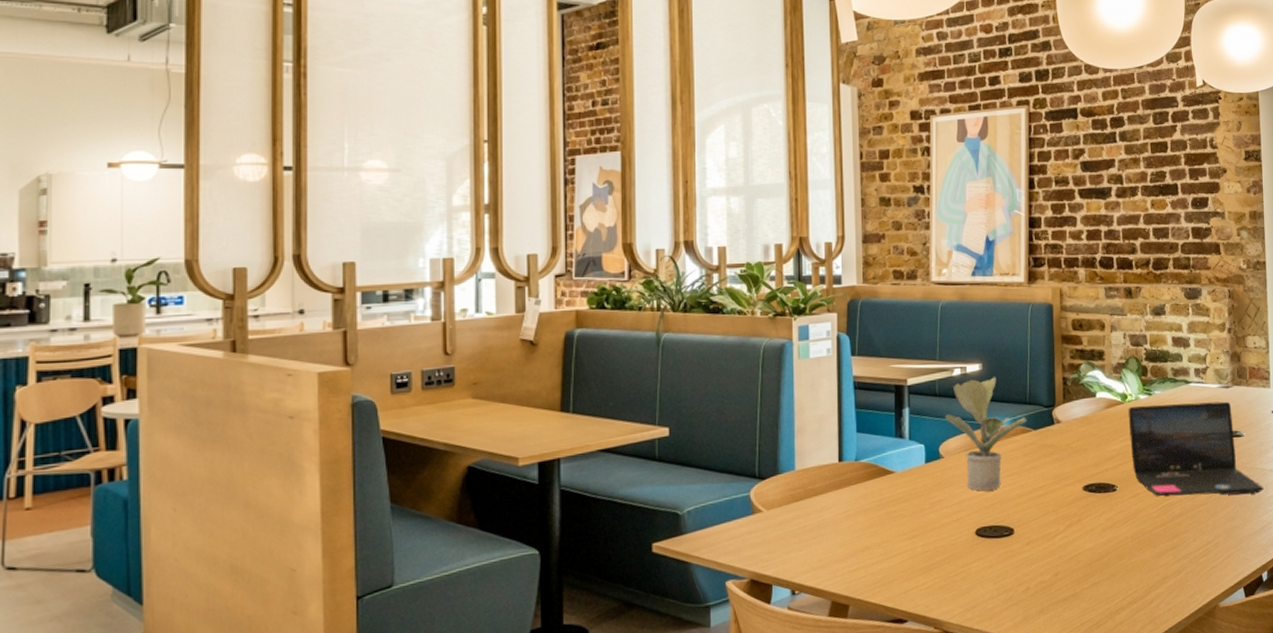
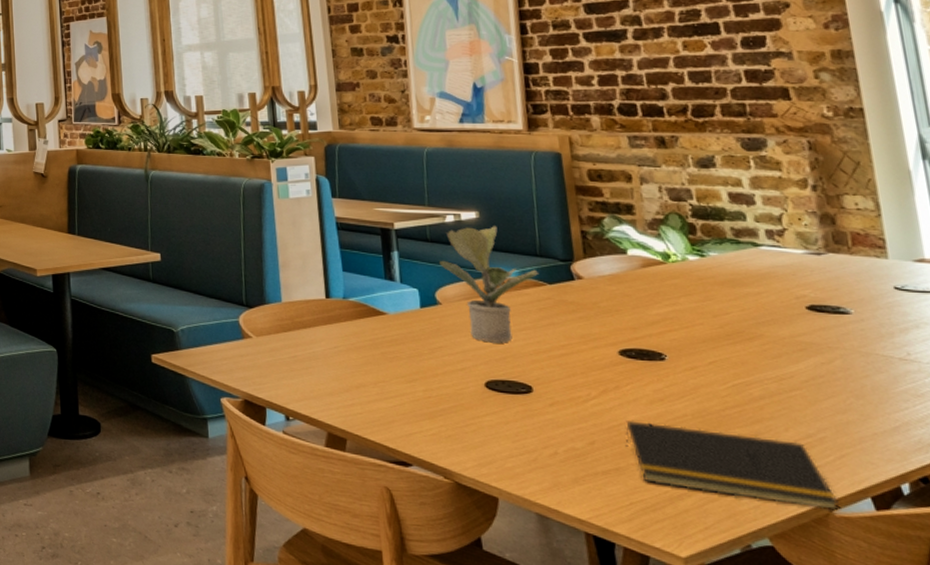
notepad: none [1081,548,1223,604] -> present [625,420,838,510]
laptop: present [1128,401,1264,497] -> none [673,267,892,385]

